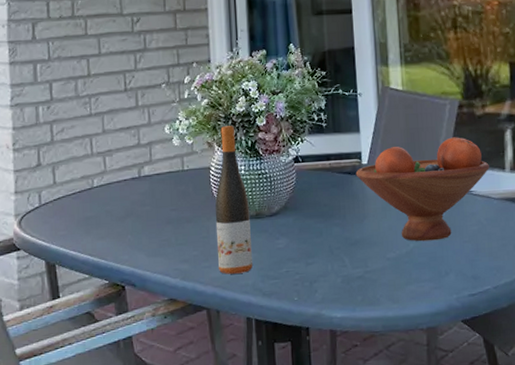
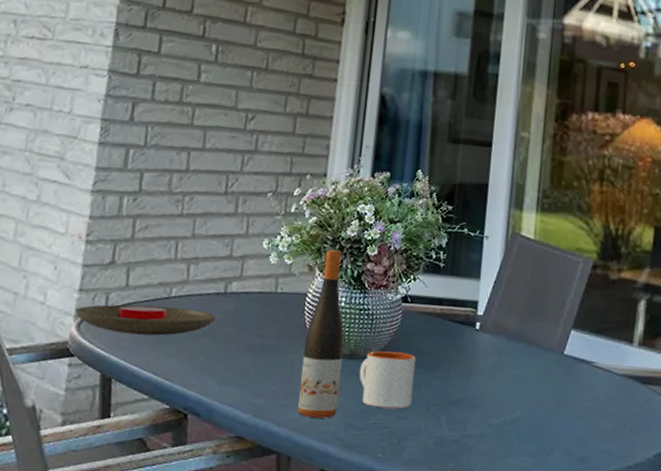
plate: none [15,195,135,225] -> present [75,304,216,336]
mug: none [266,206,317,258] -> present [359,351,416,409]
fruit bowl: present [355,137,489,242] -> none [468,299,616,412]

